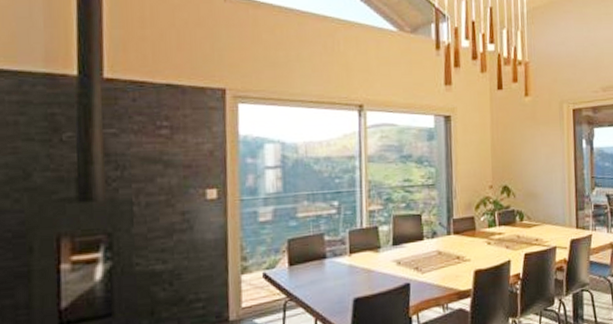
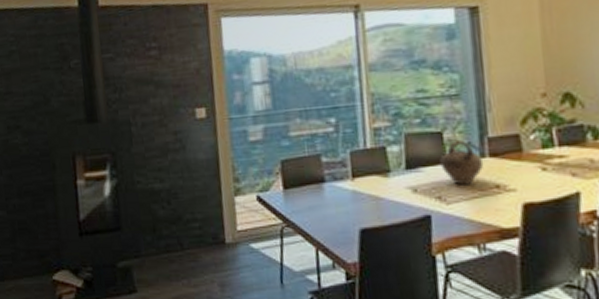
jug: none [418,221,450,258] -> present [440,140,484,185]

